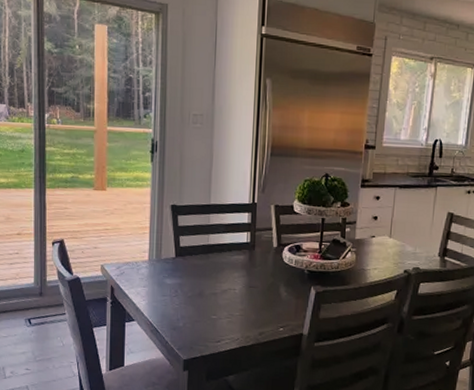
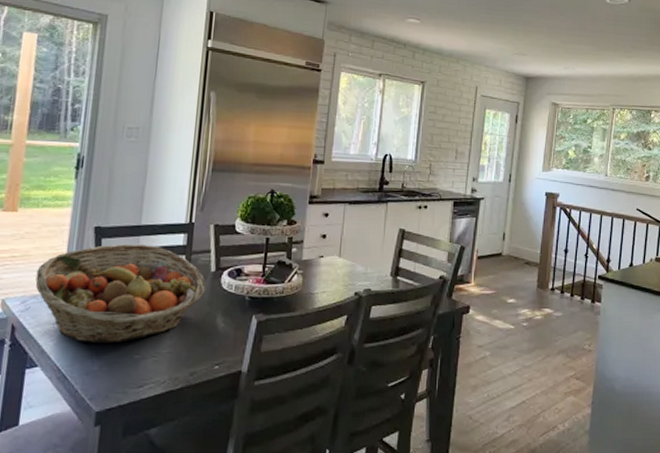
fruit basket: none [126,221,269,306] -> present [35,244,206,344]

